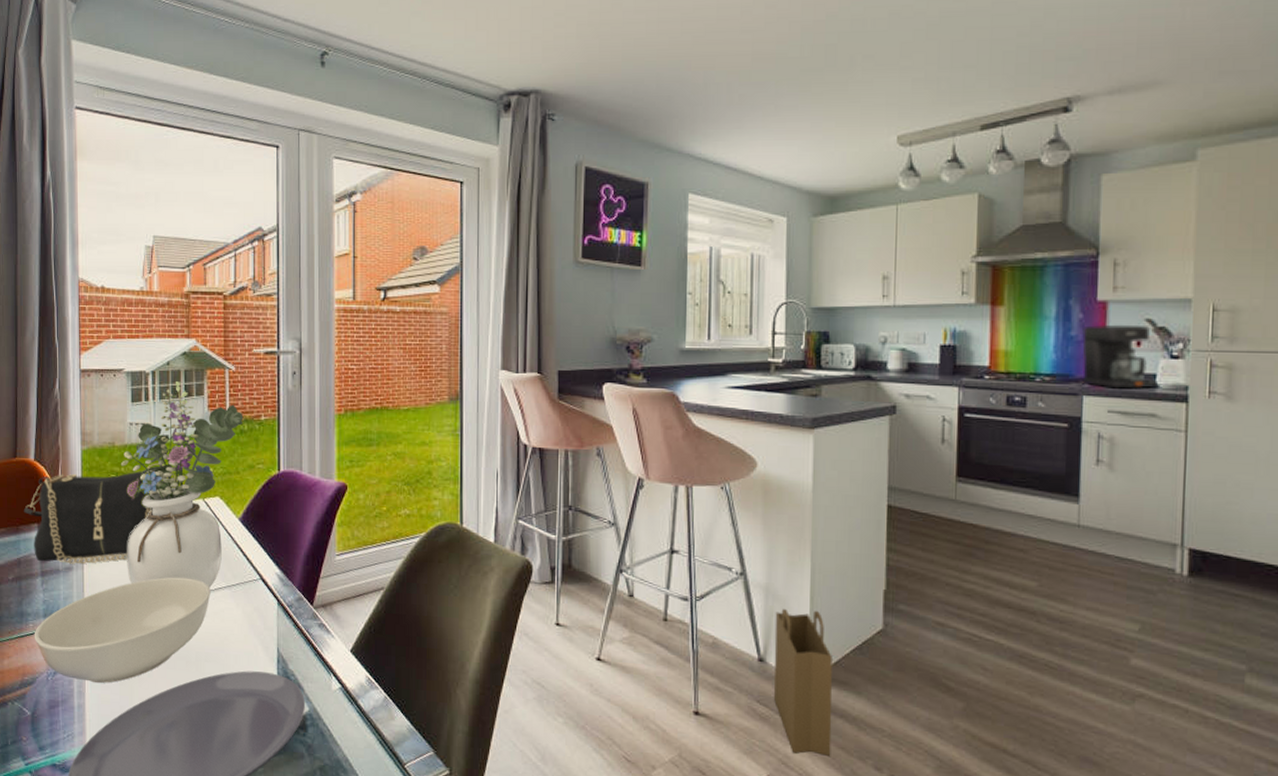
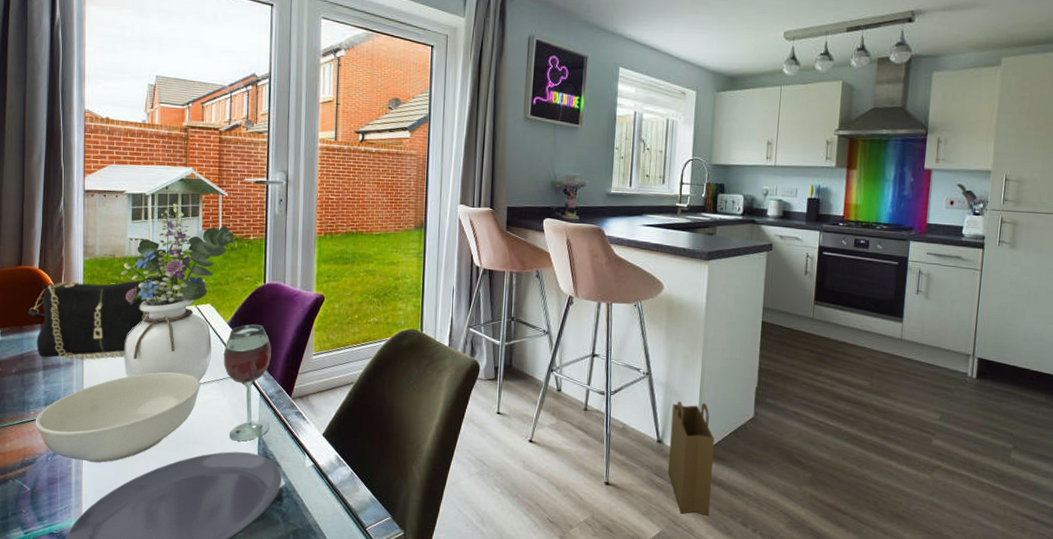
wineglass: none [235,519,289,659] -> present [223,324,271,442]
coffee maker: present [1082,324,1158,389] -> none [910,187,964,238]

